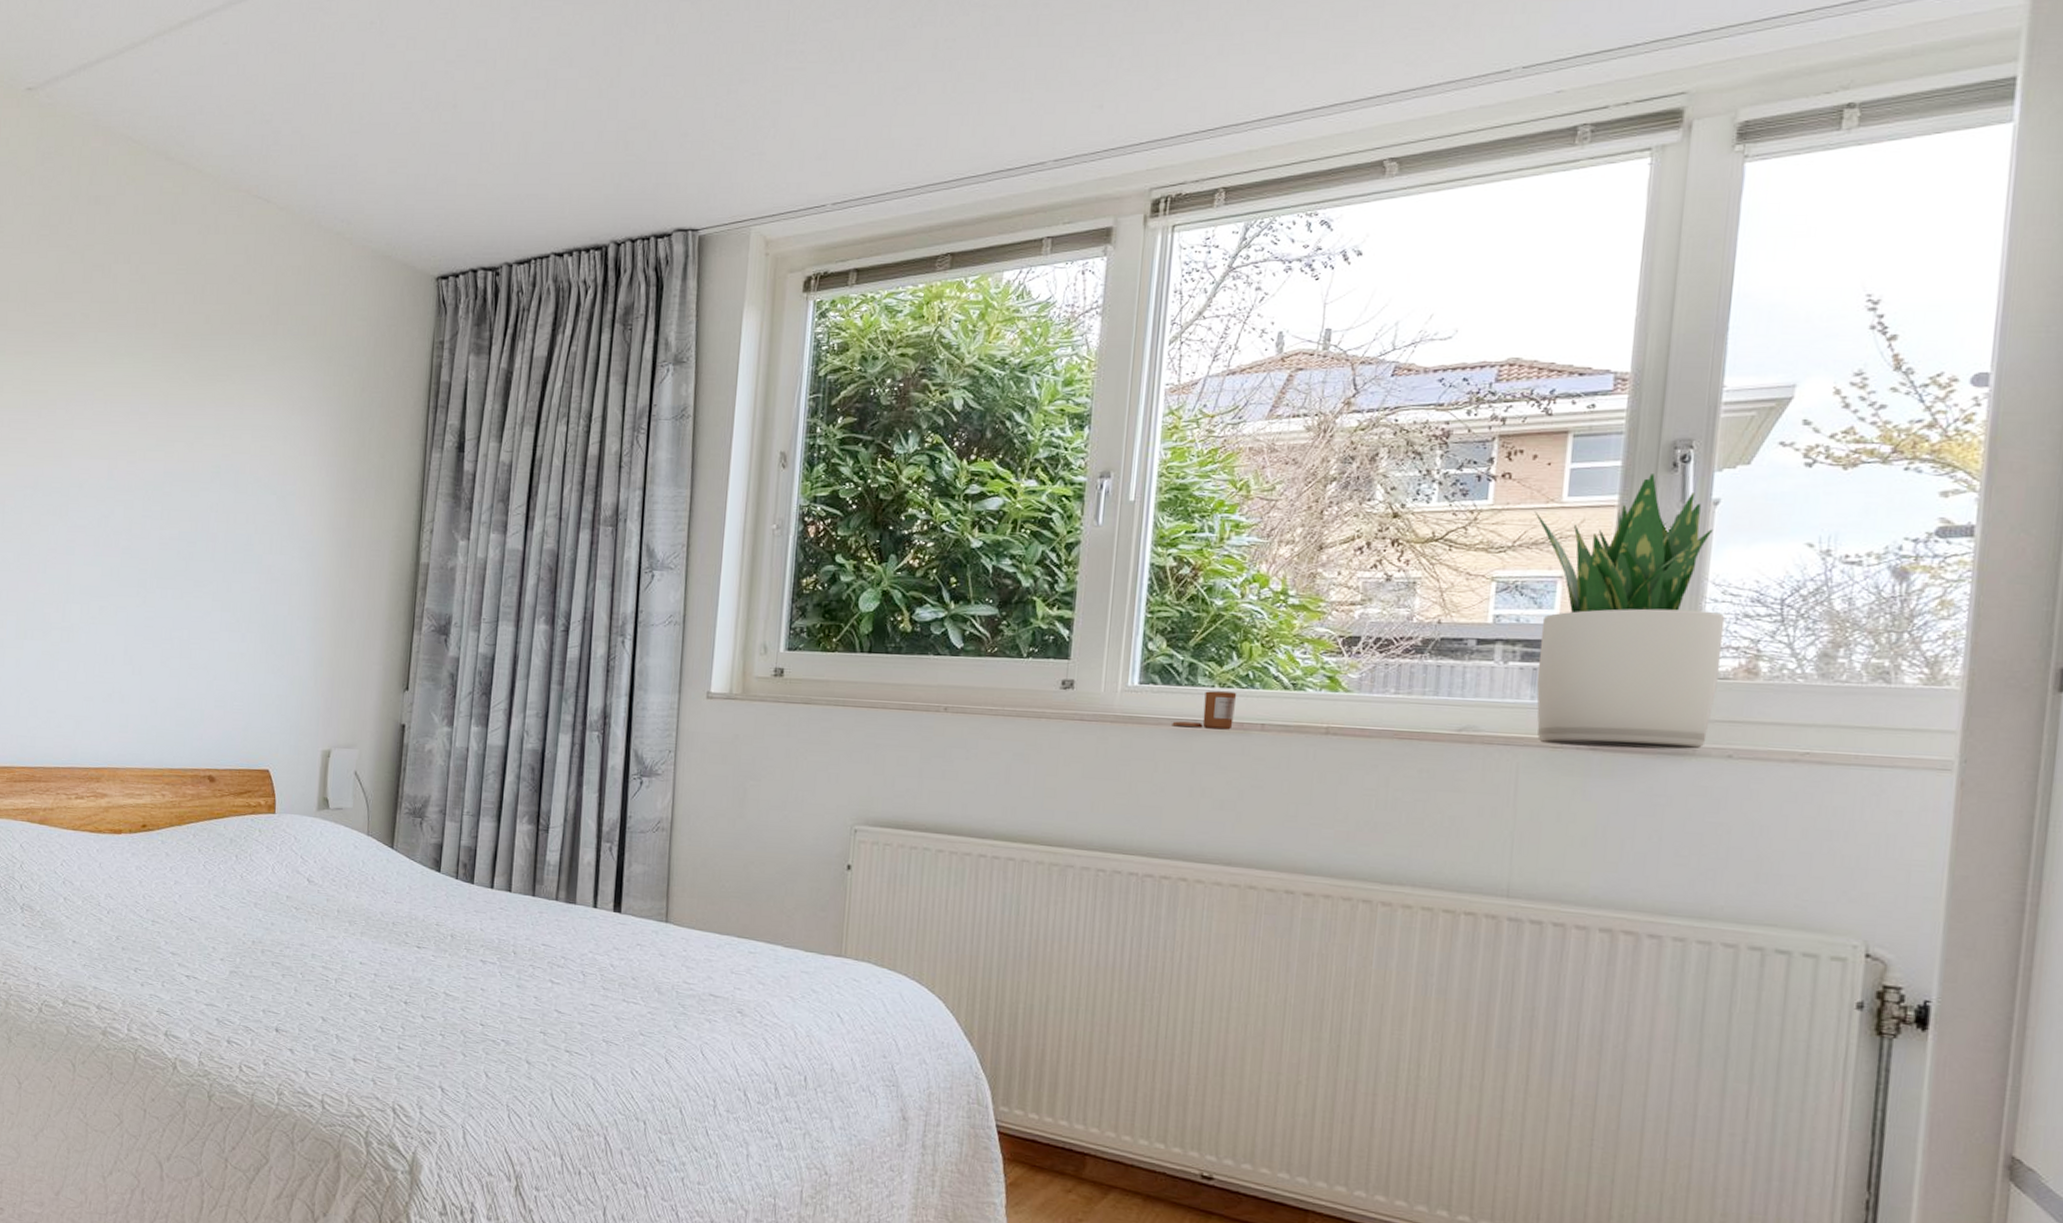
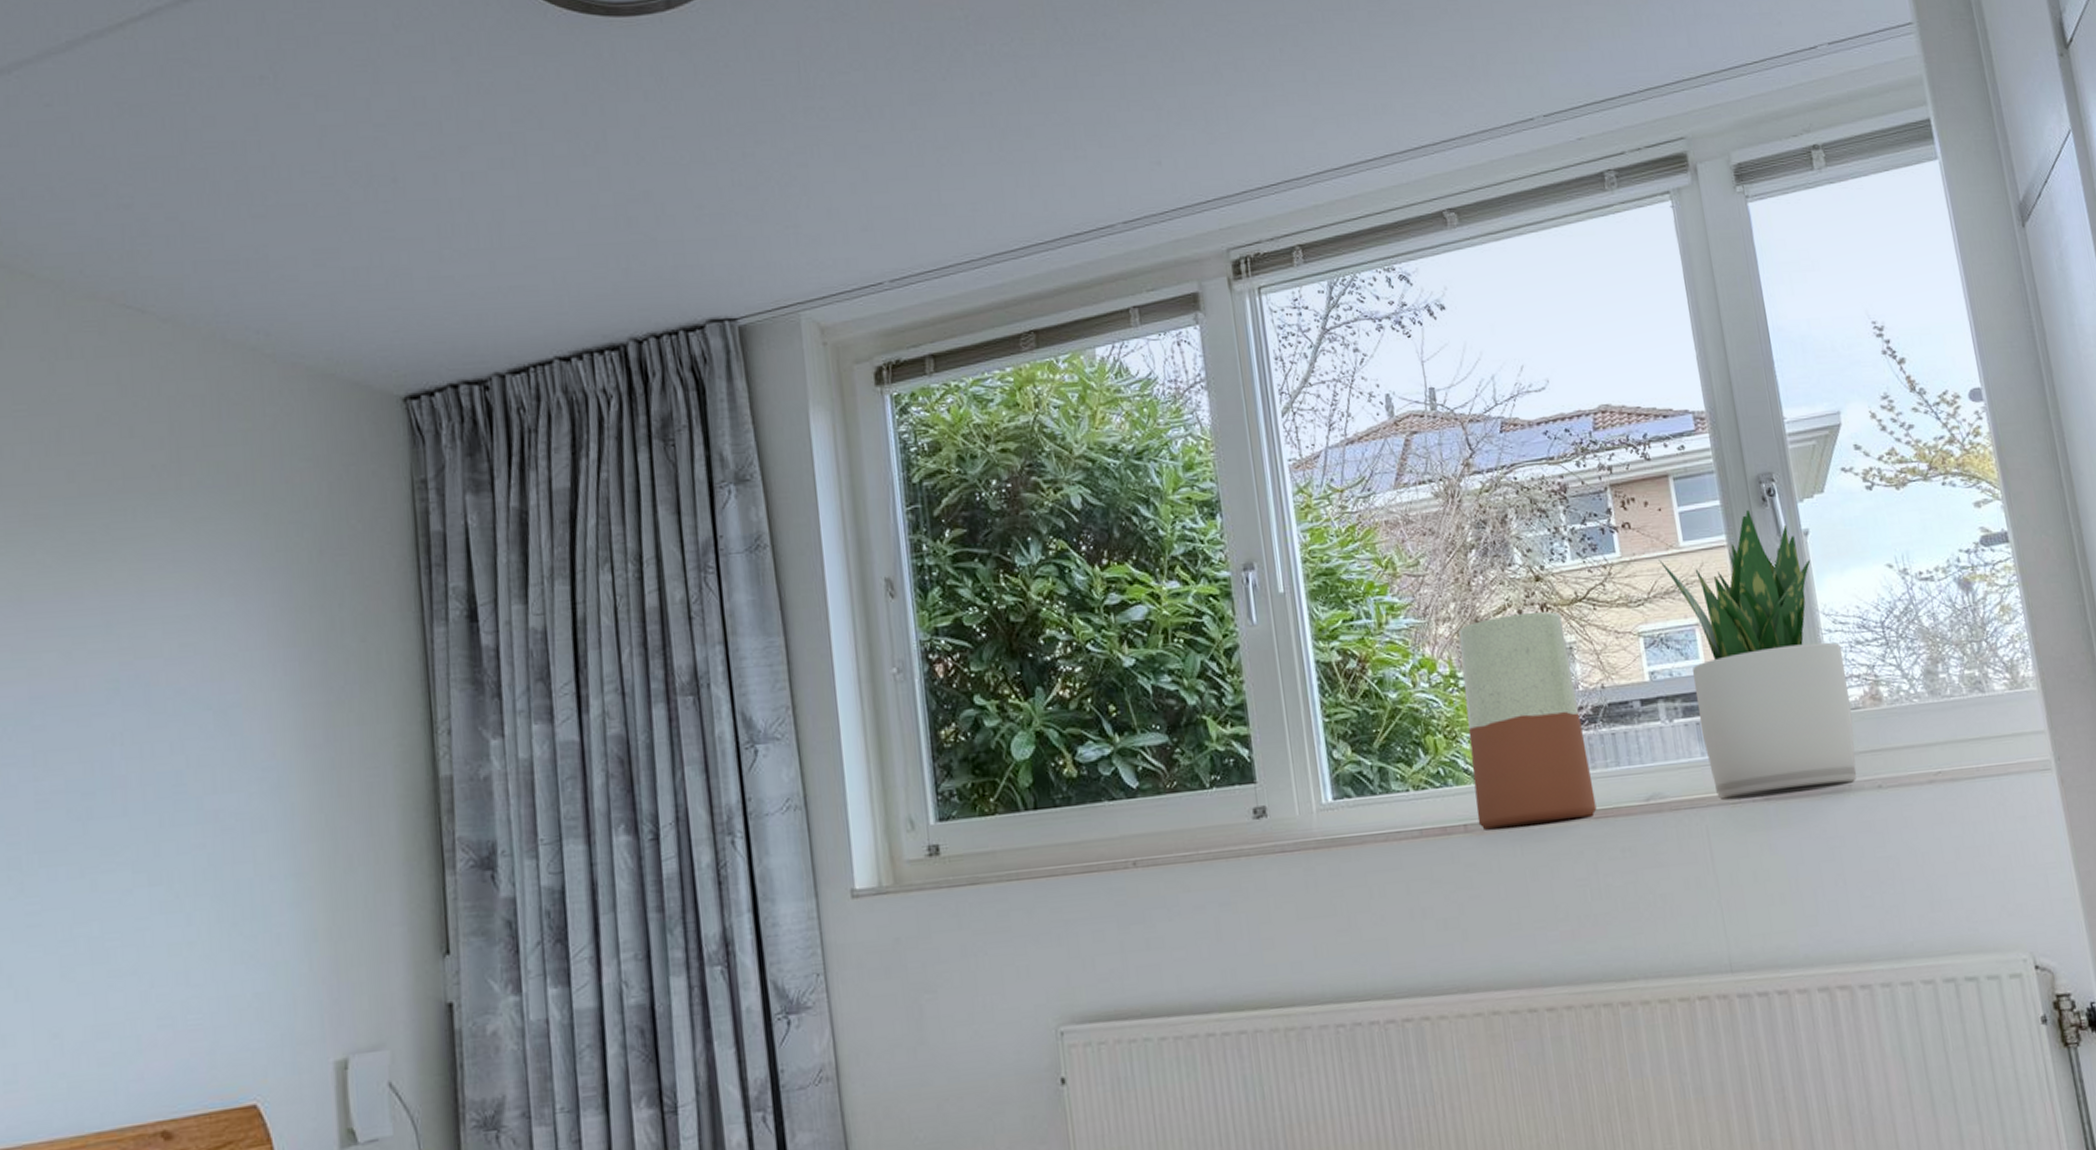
candle: present [1172,691,1237,730] -> none [1376,794,1437,843]
vase: none [1276,545,1412,738] -> present [1458,611,1597,832]

